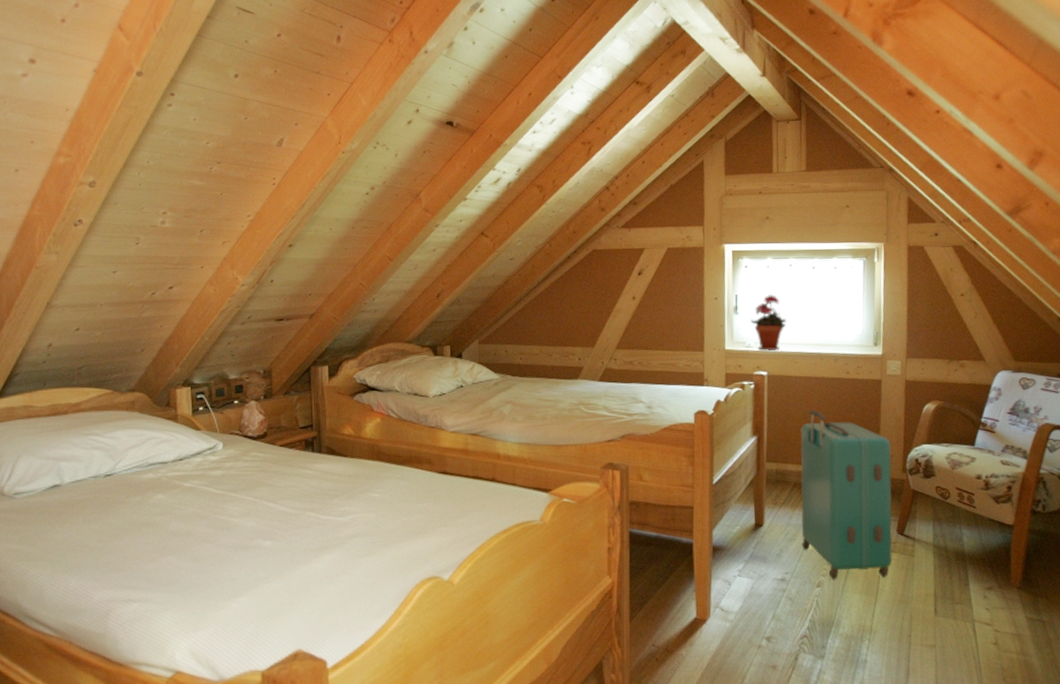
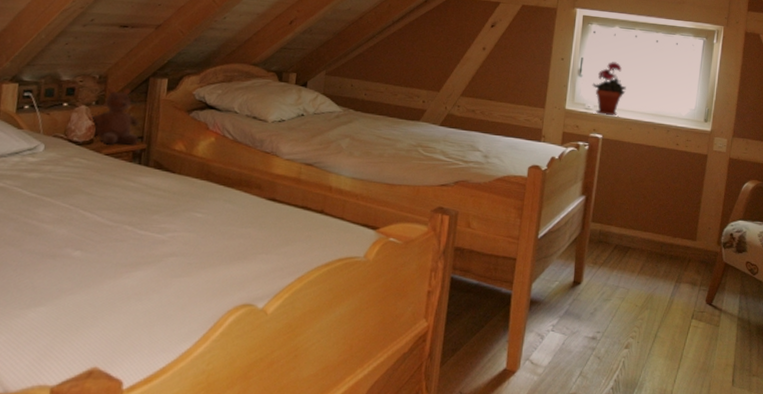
teddy bear: none [260,380,309,436] -> present [89,87,140,145]
suitcase: present [800,410,892,580] -> none [616,176,710,345]

